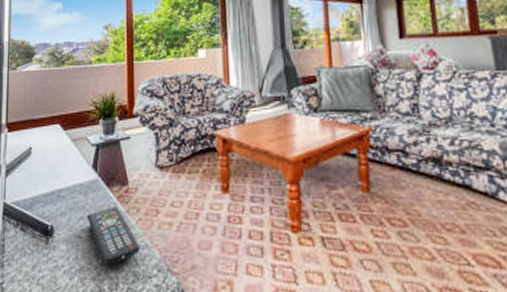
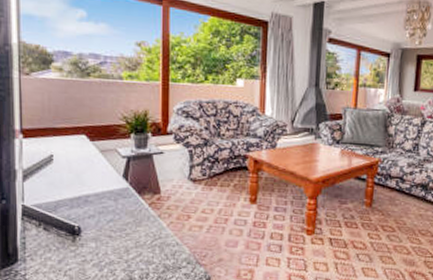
remote control: present [86,206,140,266] -> none [117,211,171,260]

